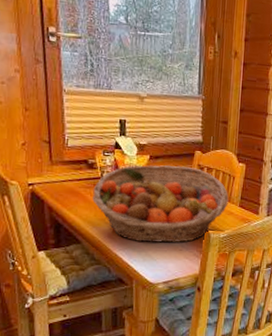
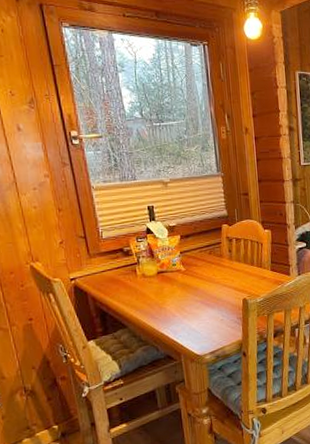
fruit basket: present [92,165,229,243] -> none [132,240,260,318]

